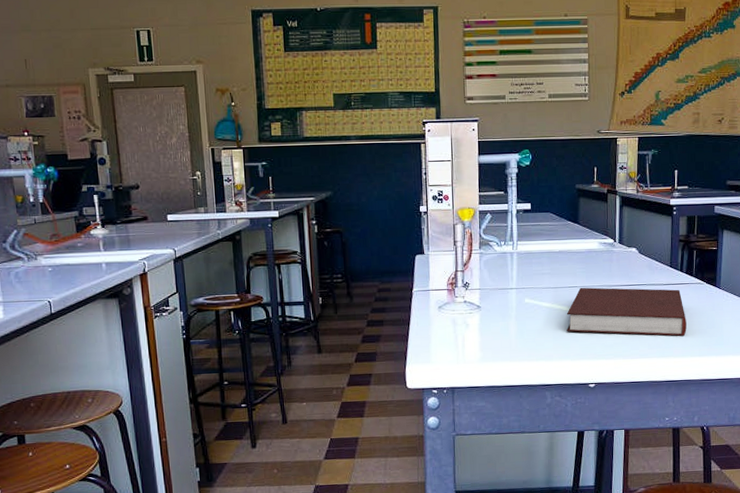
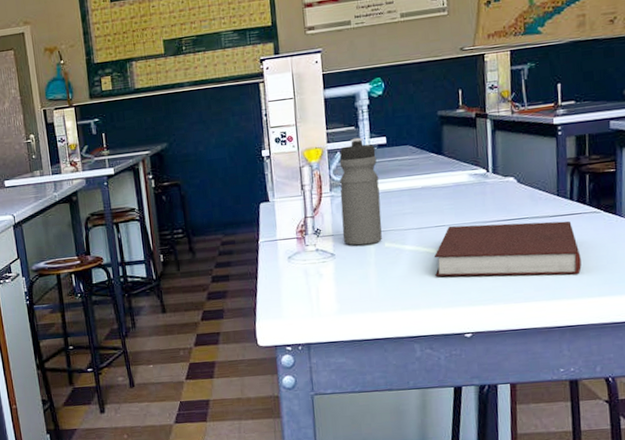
water bottle: none [488,202,523,300] -> present [339,137,382,246]

